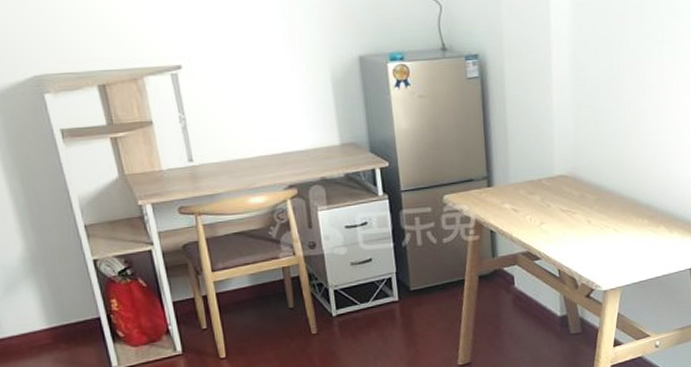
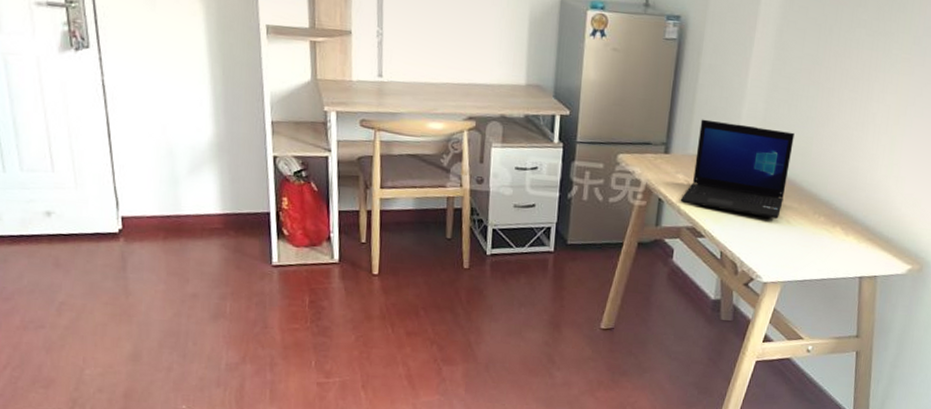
laptop: none [511,146,607,231] -> present [680,119,795,219]

